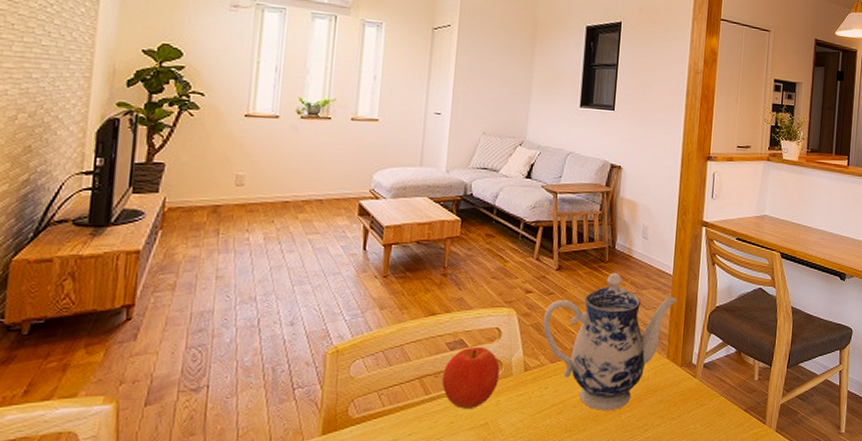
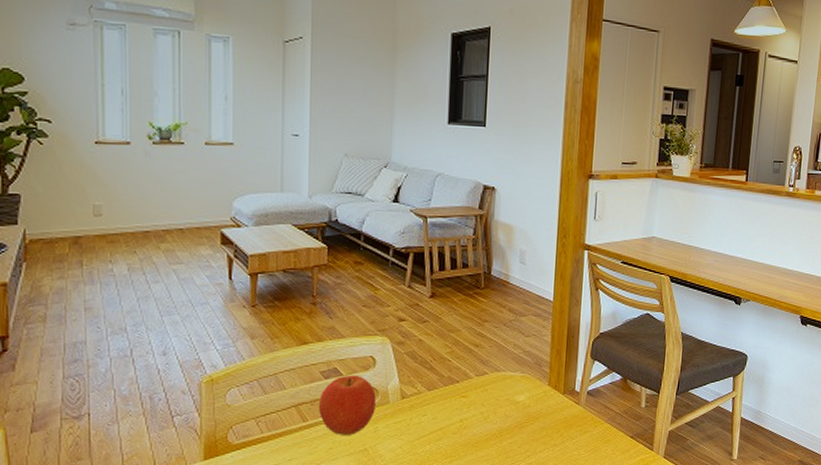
teapot: present [542,273,677,410] -> none [418,300,558,437]

